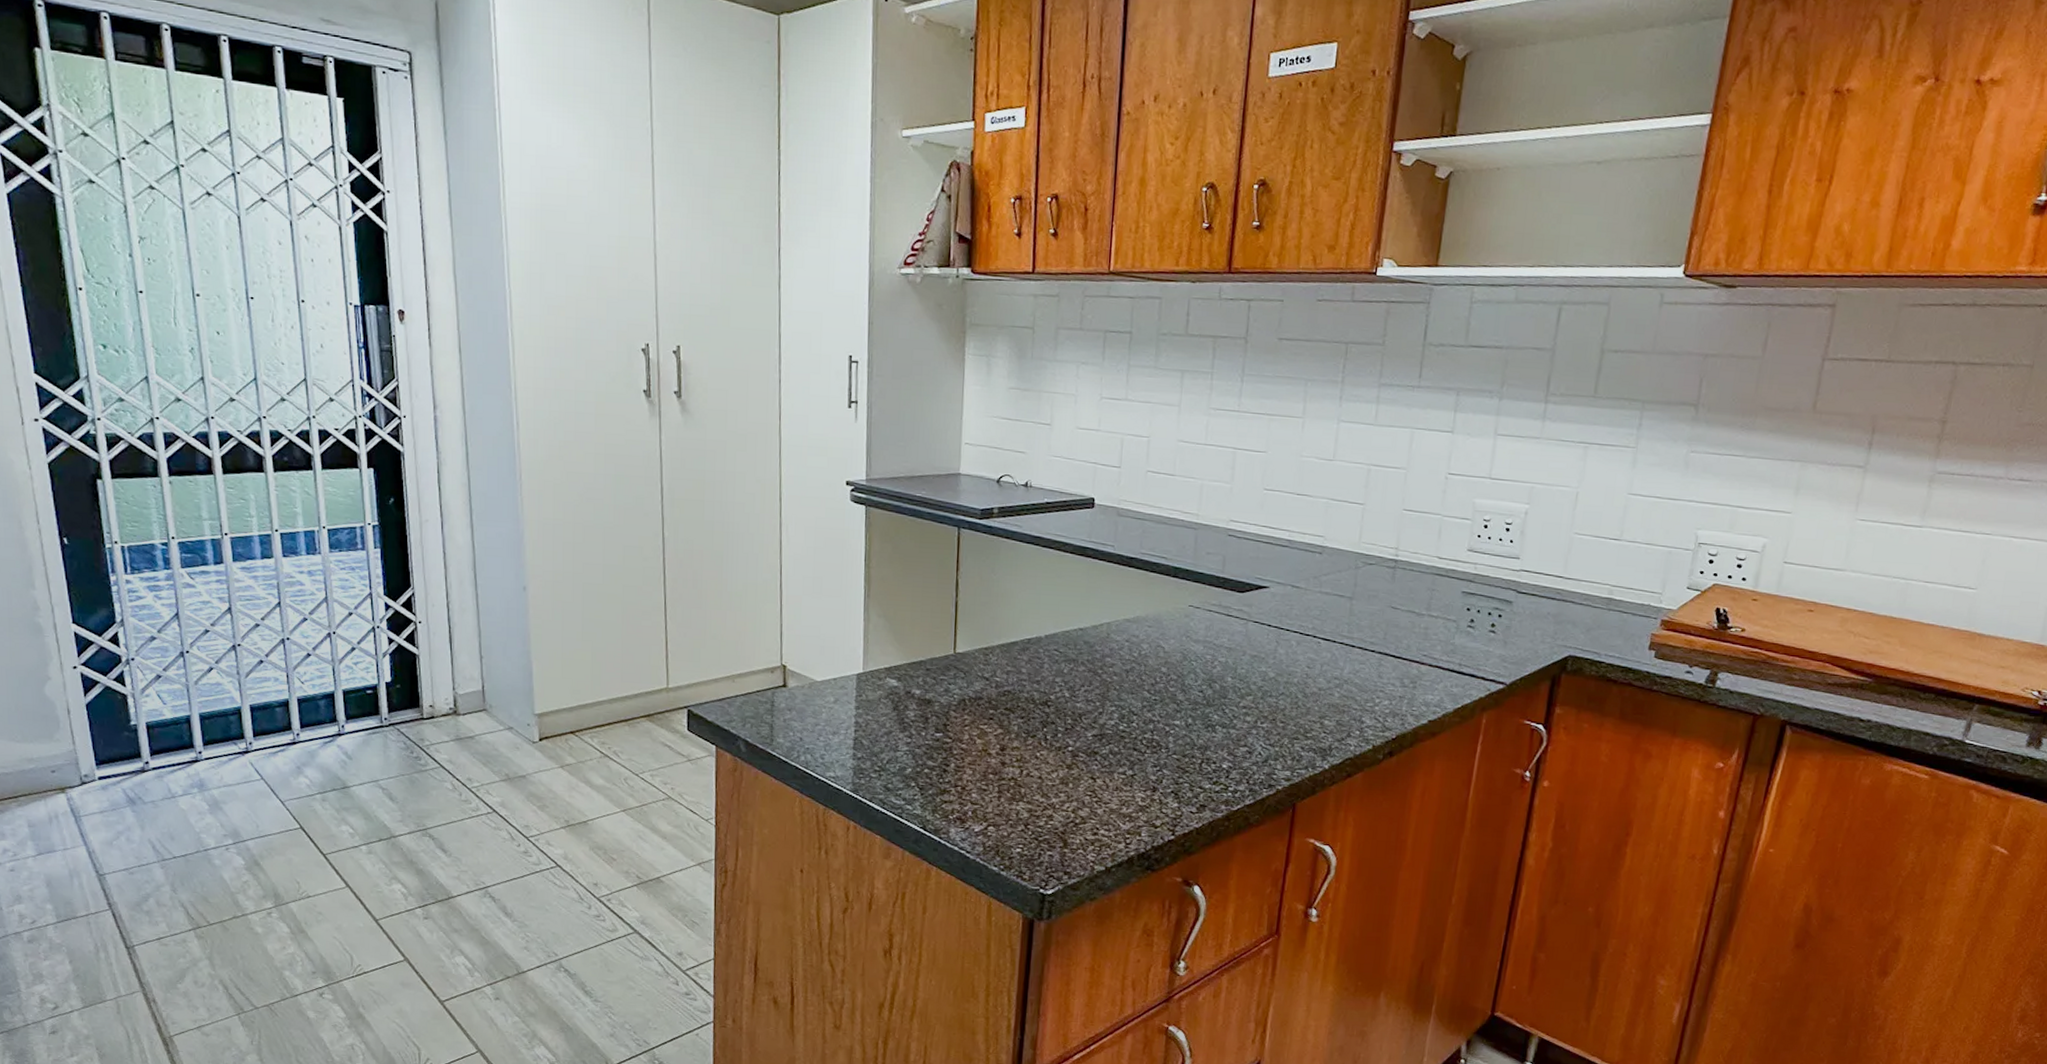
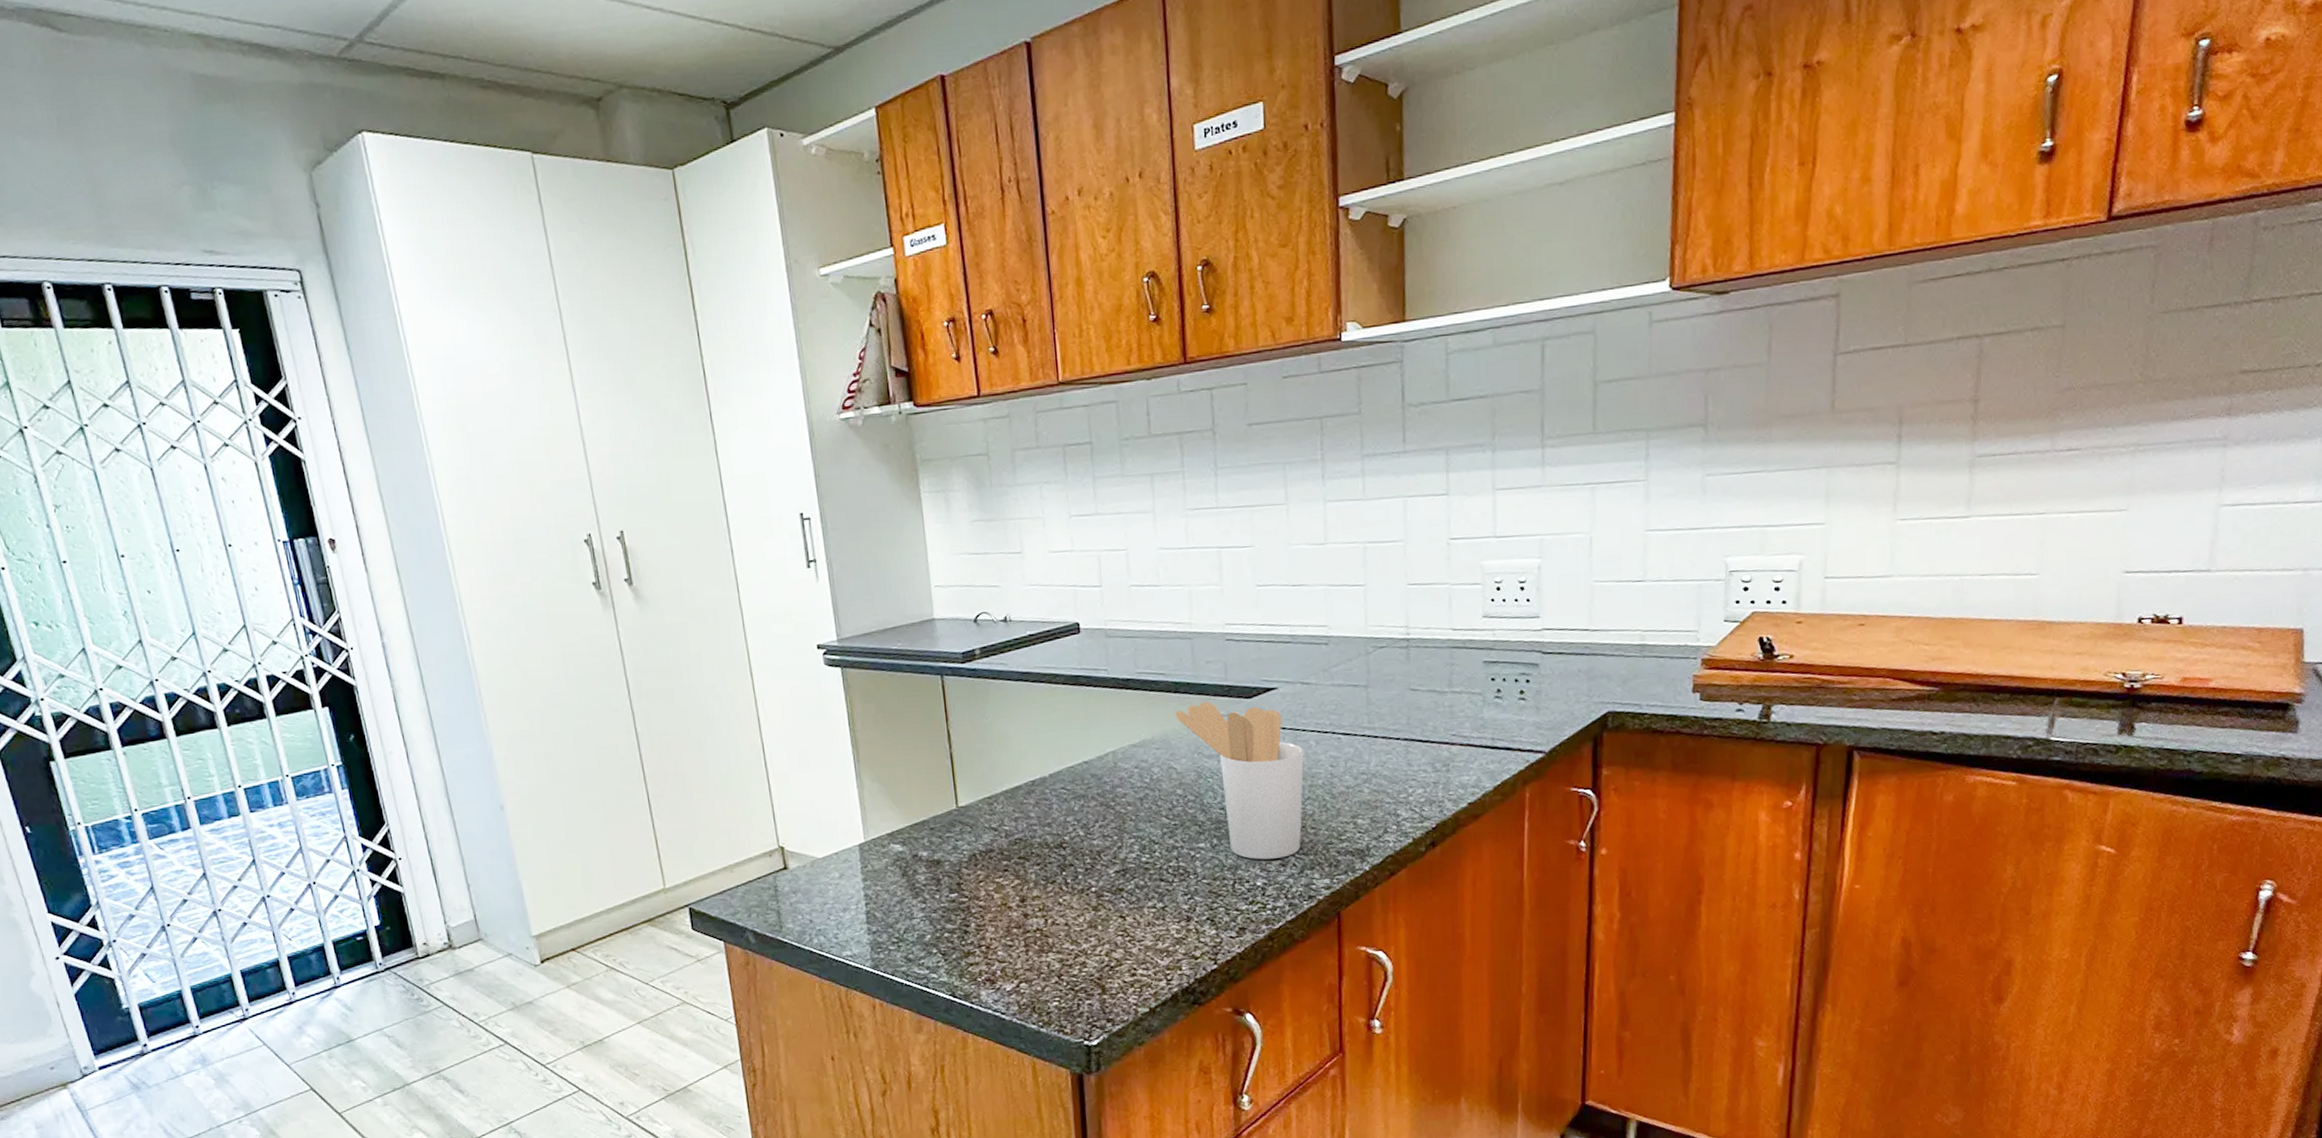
utensil holder: none [1170,590,1285,746] -> present [1175,702,1304,860]

